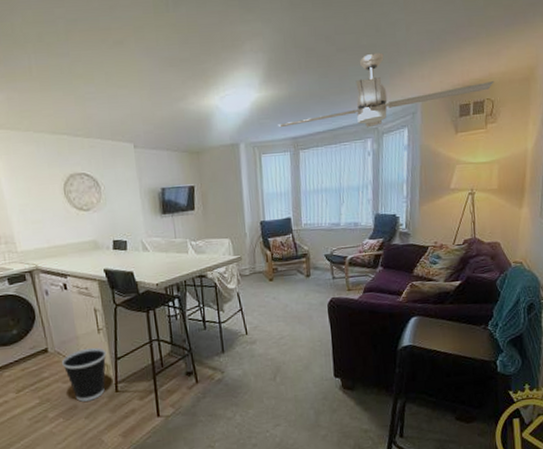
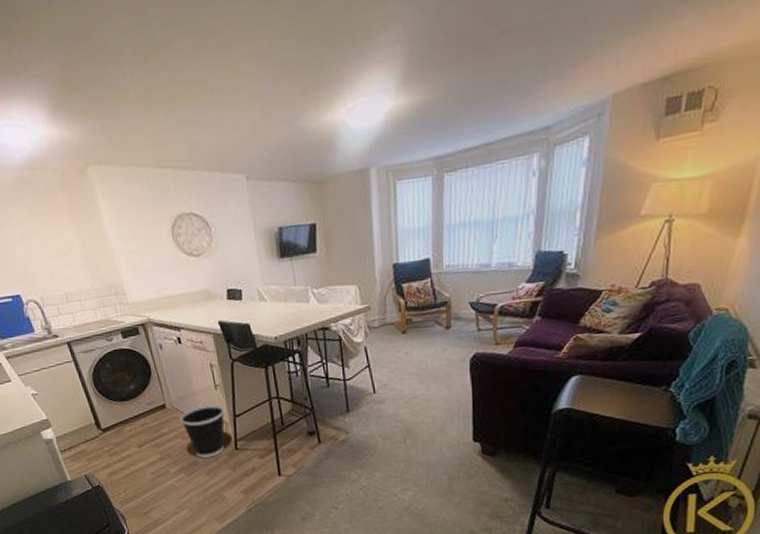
electric fan: present [278,52,494,128] -> none [418,30,723,144]

